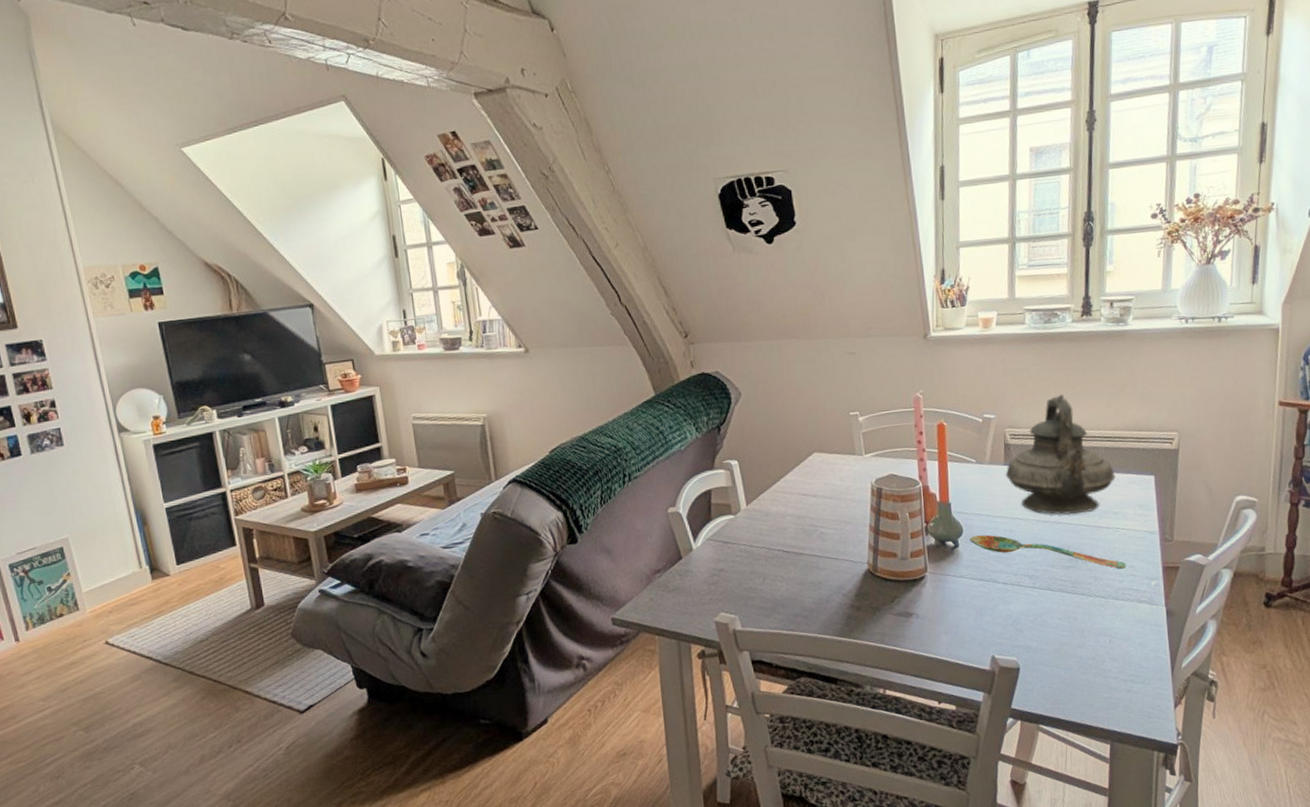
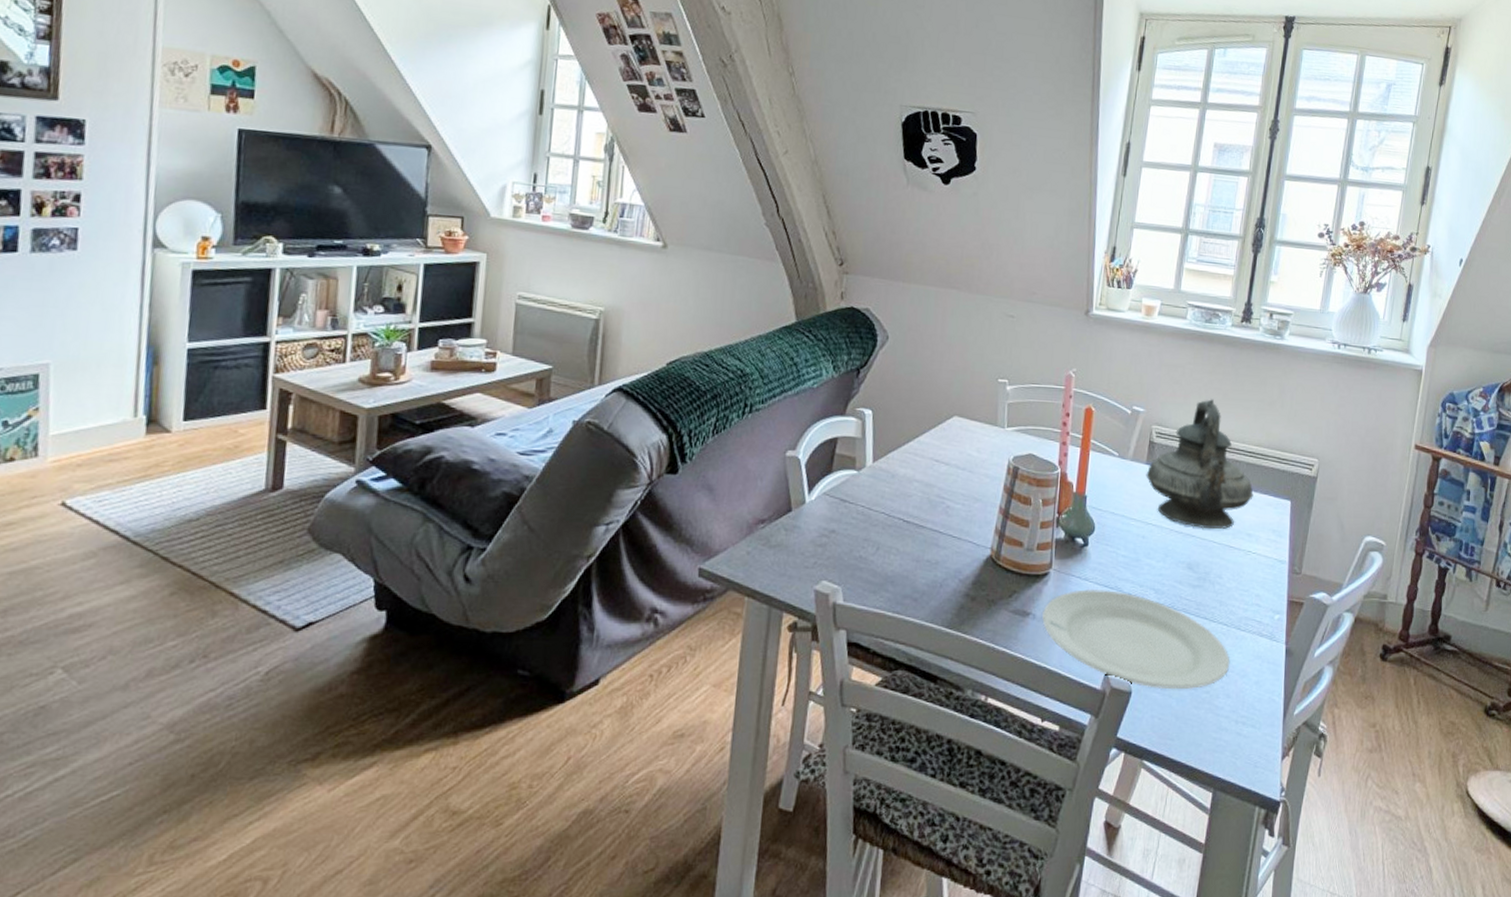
plate: none [925,582,1112,662] -> present [1042,589,1230,689]
spoon: present [969,534,1126,569] -> none [1100,536,1253,597]

